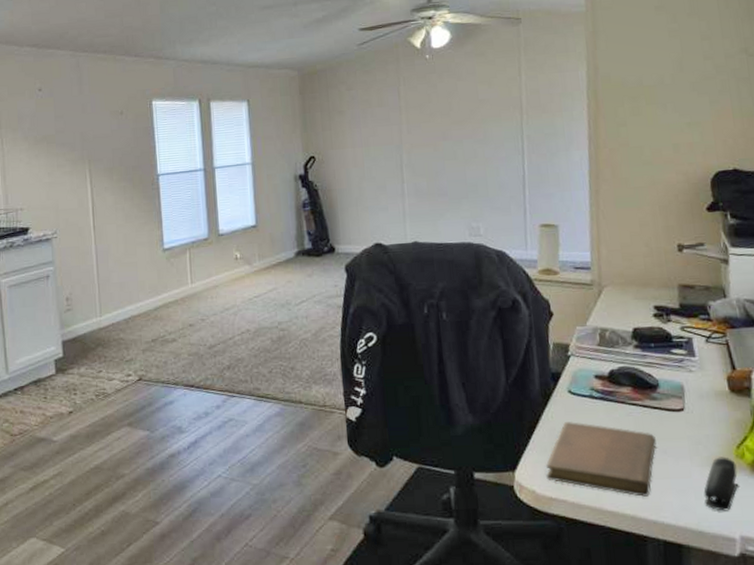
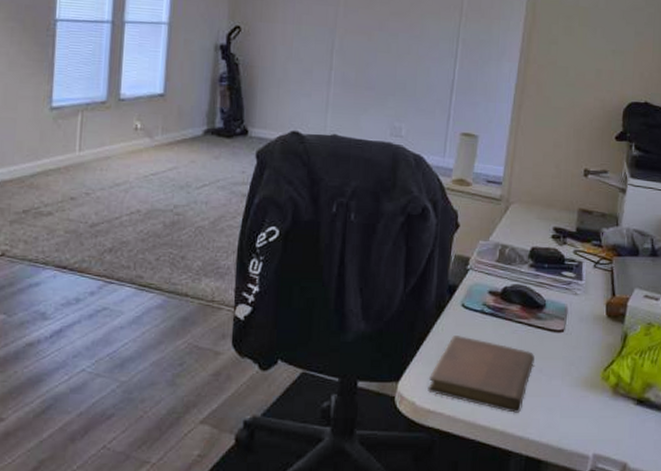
stapler: present [703,456,739,511] -> none [567,378,601,430]

